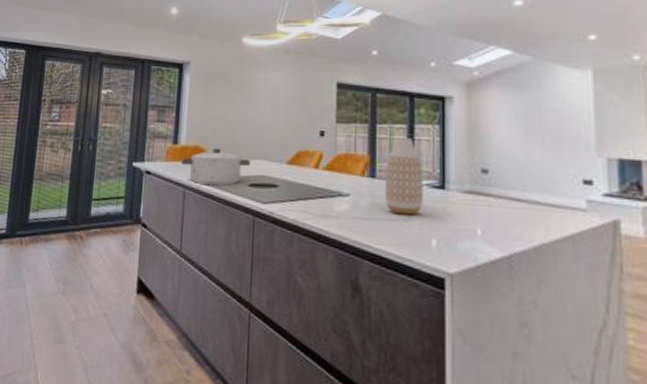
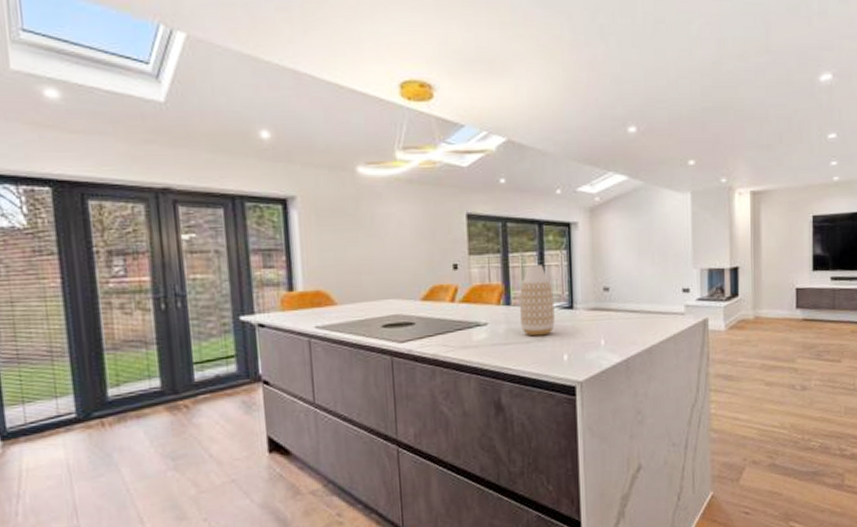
cooking pot: present [180,148,251,186] -> none [300,291,383,332]

